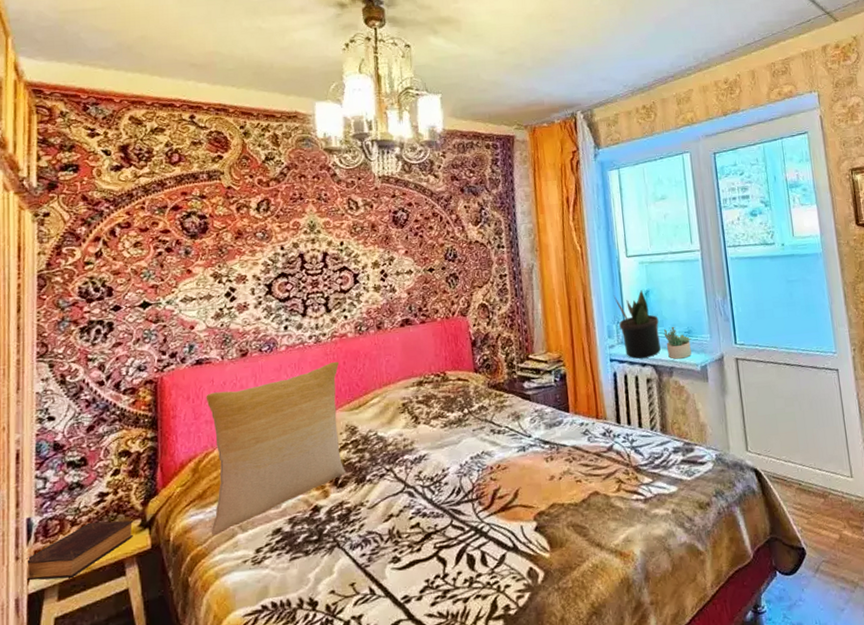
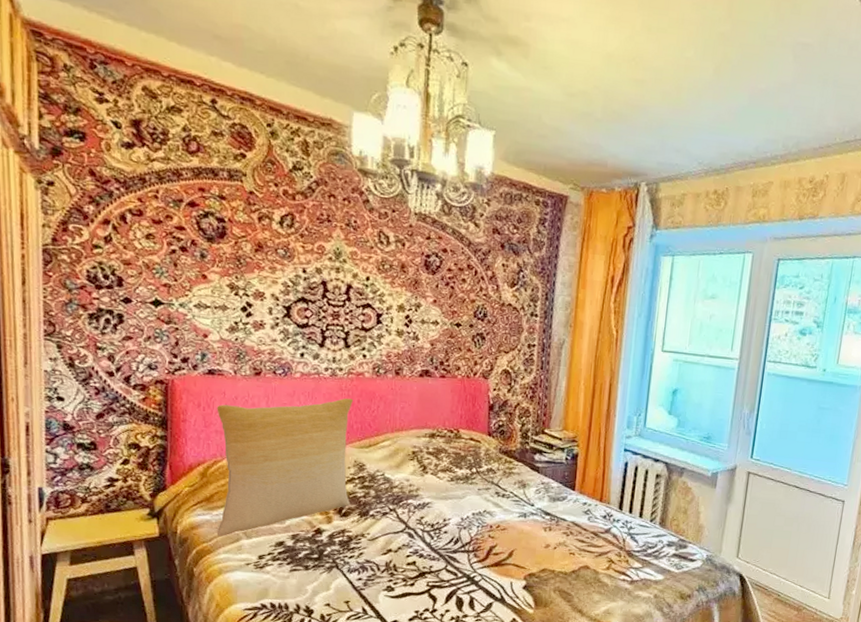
book: present [25,520,134,581] -> none [38,503,143,548]
planter: present [614,290,661,359] -> none [640,387,681,454]
succulent plant: present [663,326,692,359] -> none [682,429,709,462]

